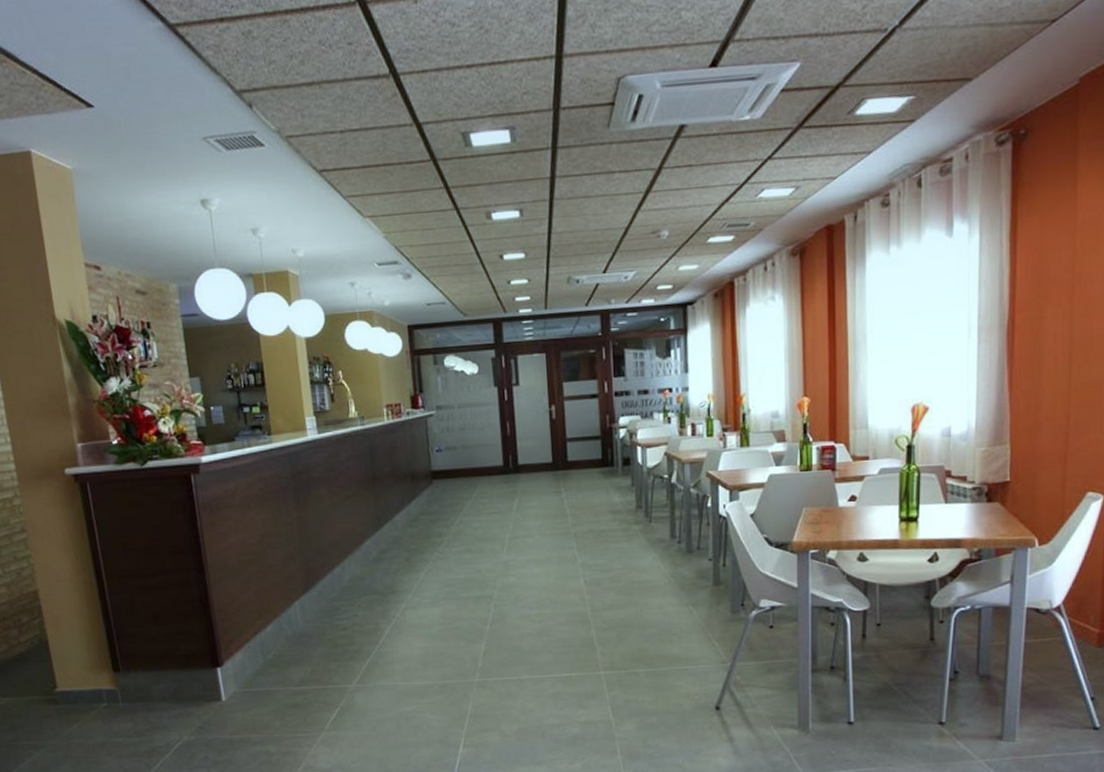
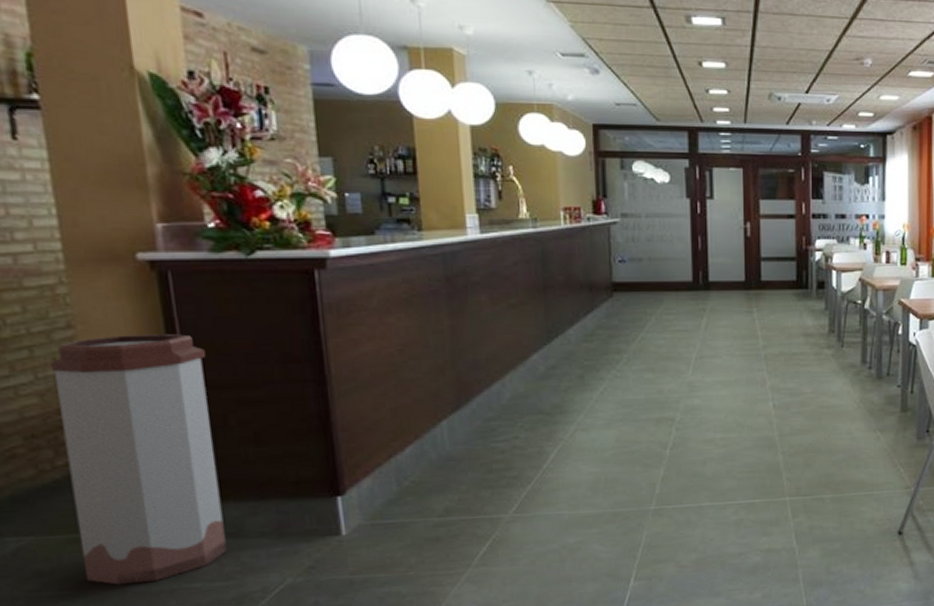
trash can: none [12,533,139,738] -> present [50,333,227,585]

